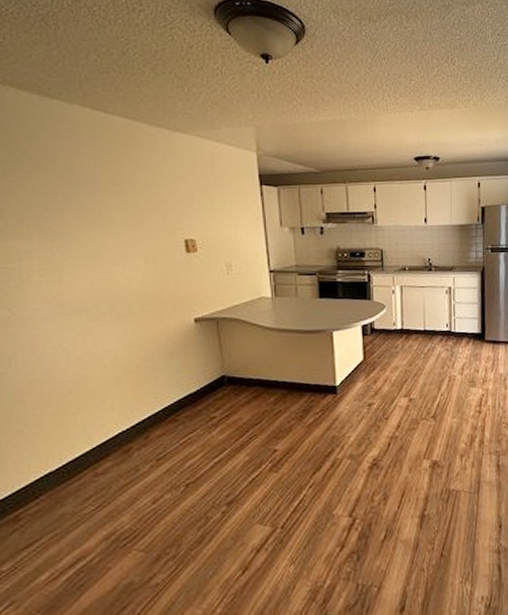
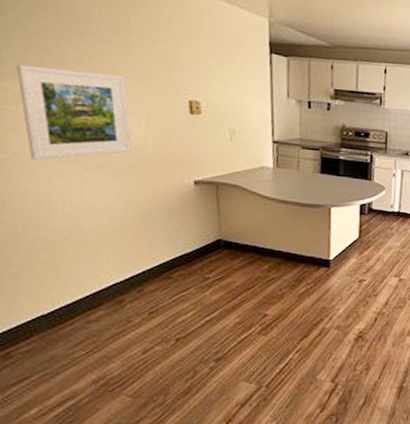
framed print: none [19,222,131,314] -> present [17,63,131,160]

